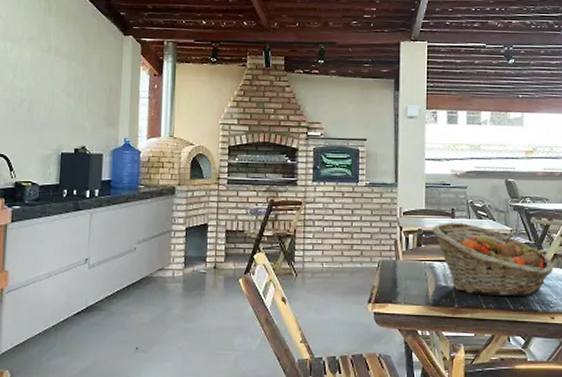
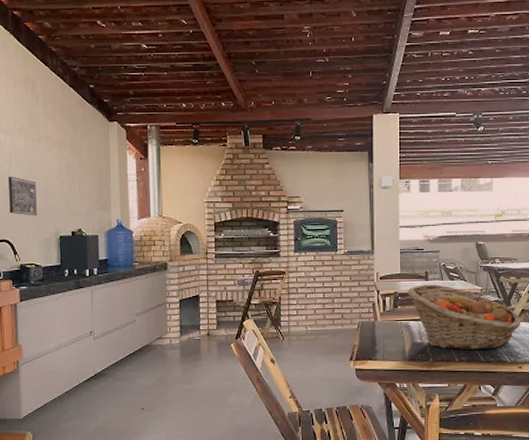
wall art: none [9,87,41,130] -> present [9,176,37,216]

